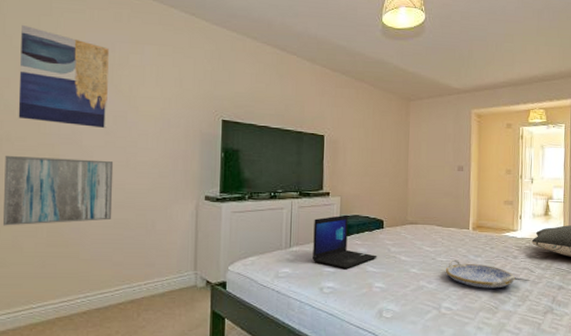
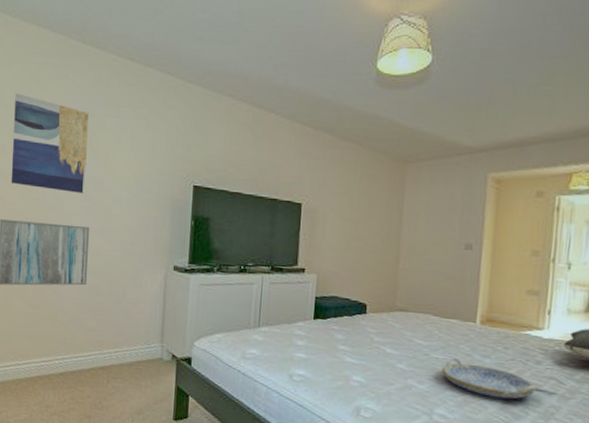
laptop: present [313,214,378,268] -> none [283,295,357,356]

